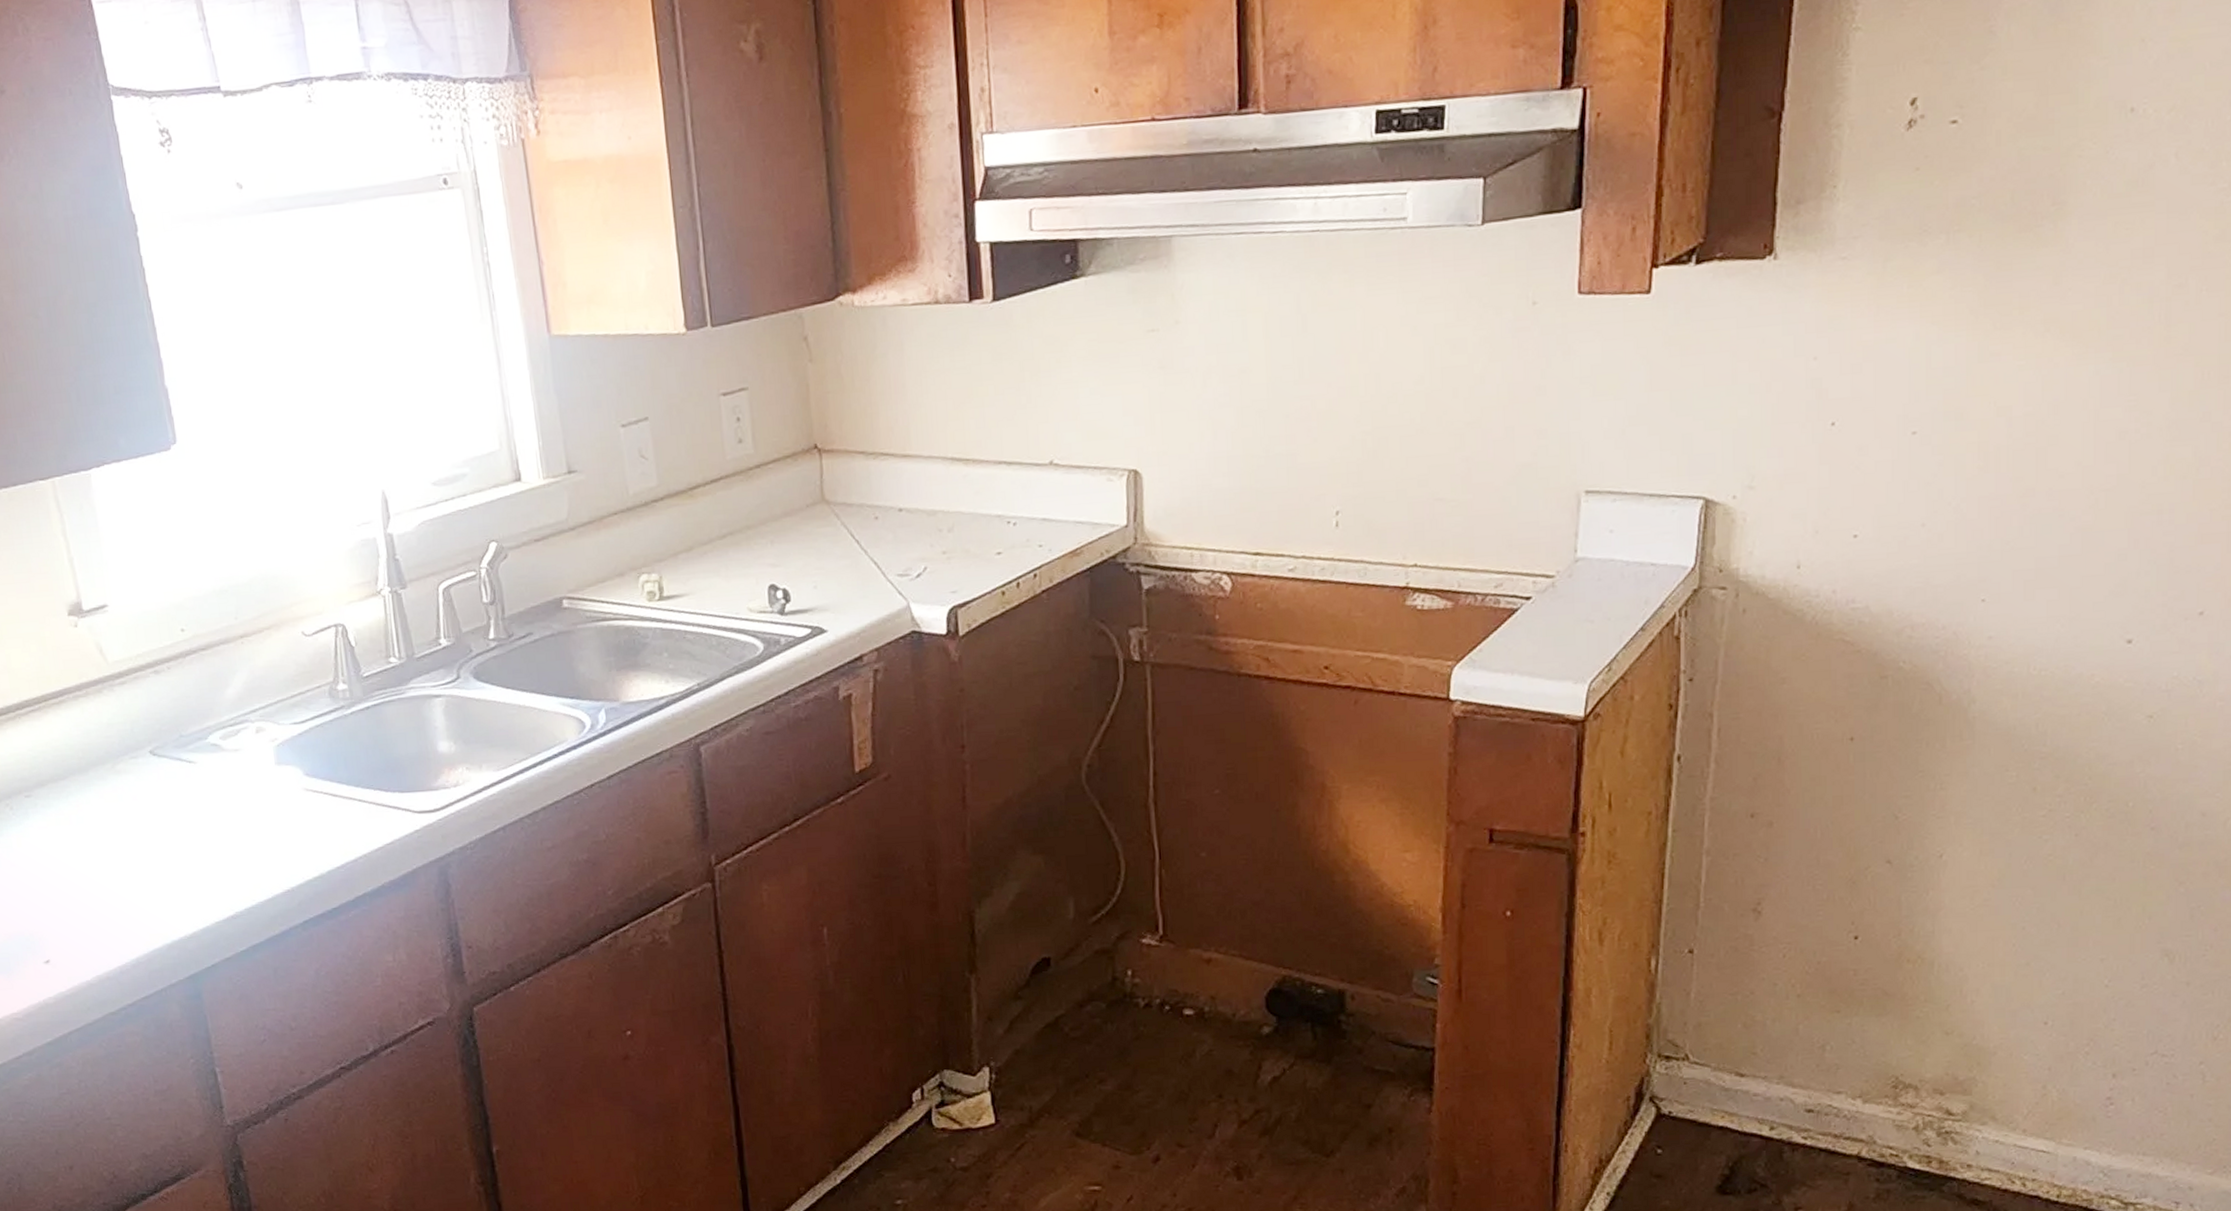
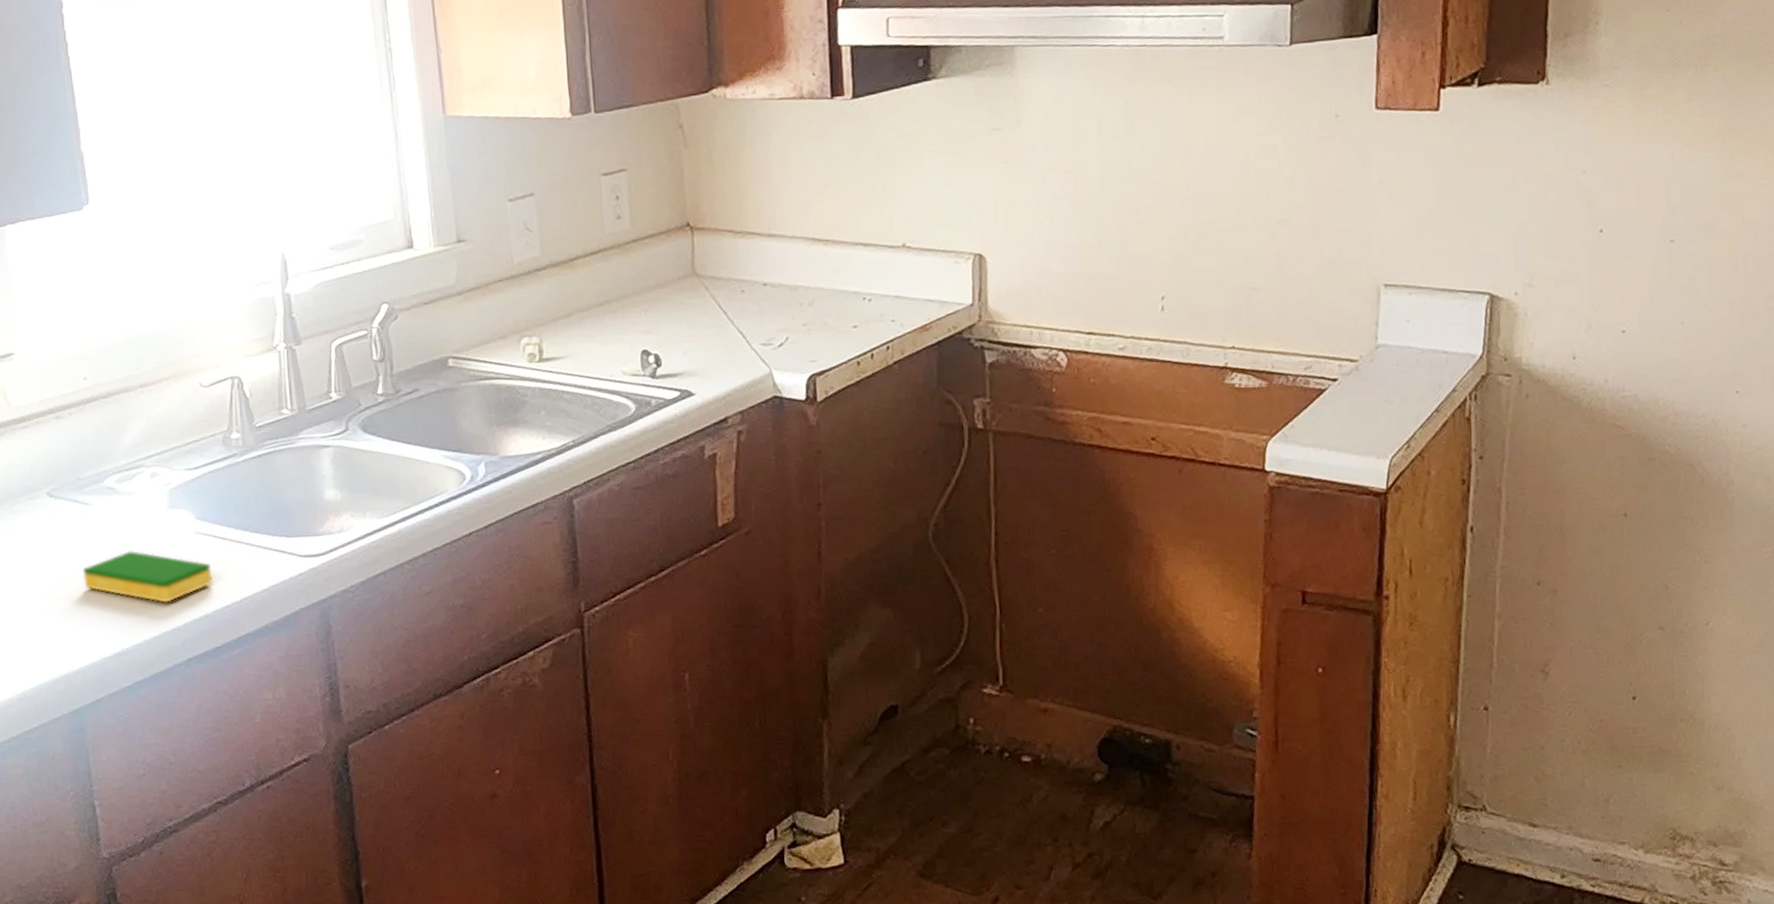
dish sponge: none [190,809,326,864] -> present [82,550,213,603]

